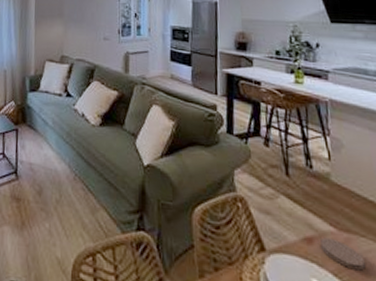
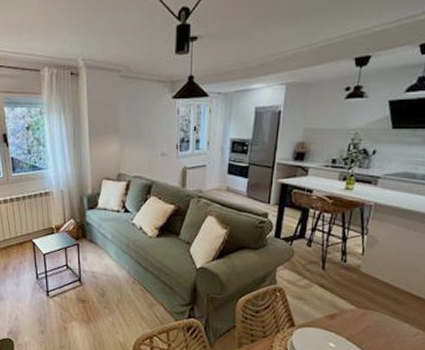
coaster: present [320,237,365,271] -> none [341,314,374,335]

